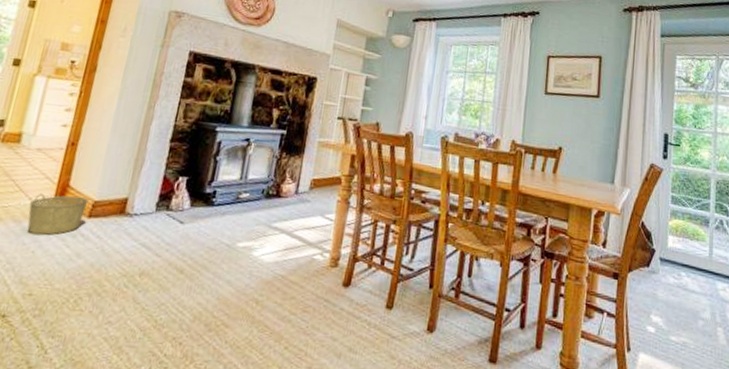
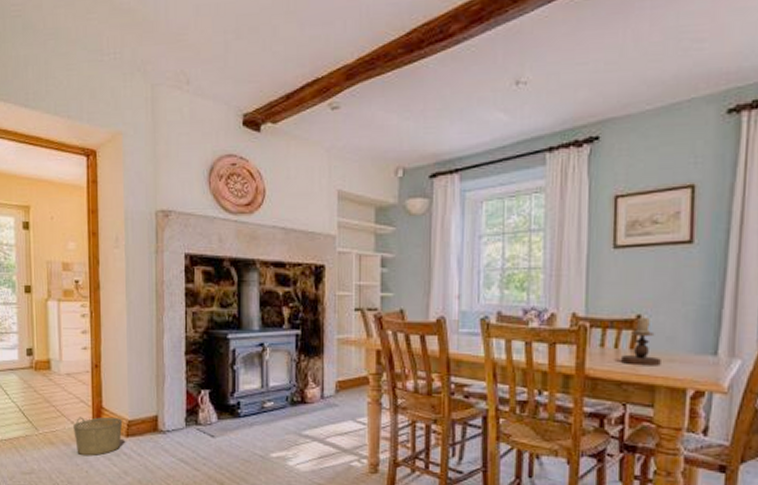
candlestick: none [545,148,575,189] -> present [620,317,661,366]

